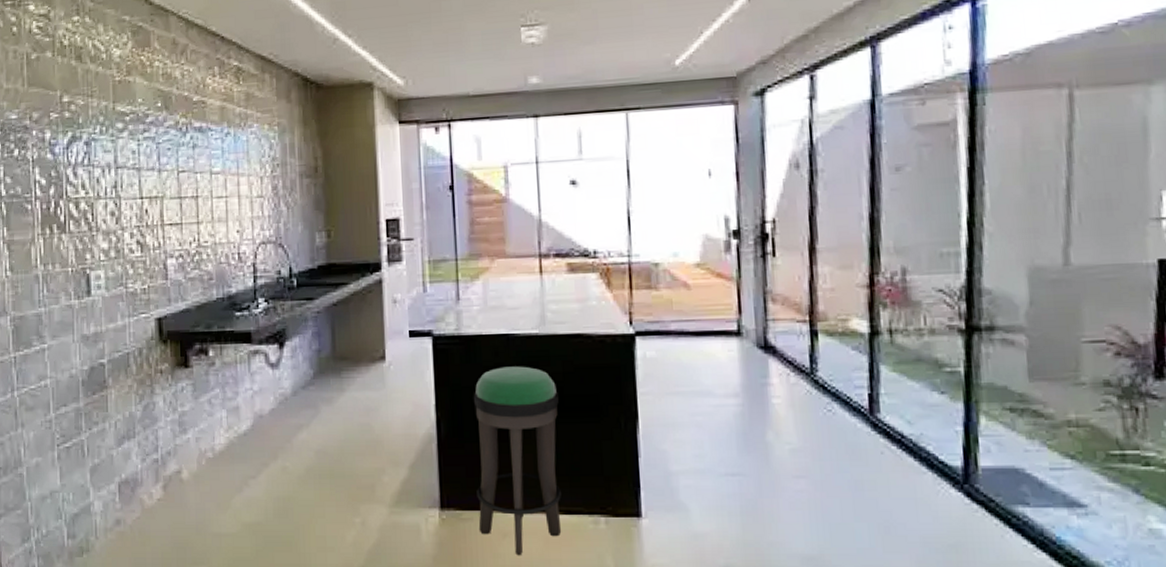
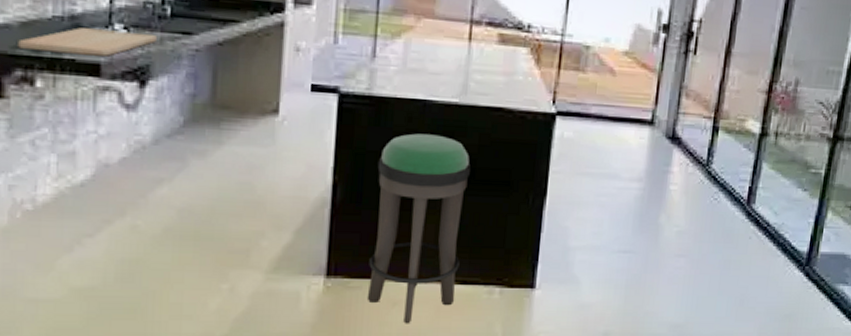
cutting board: none [196,303,288,327] -> present [18,27,157,57]

